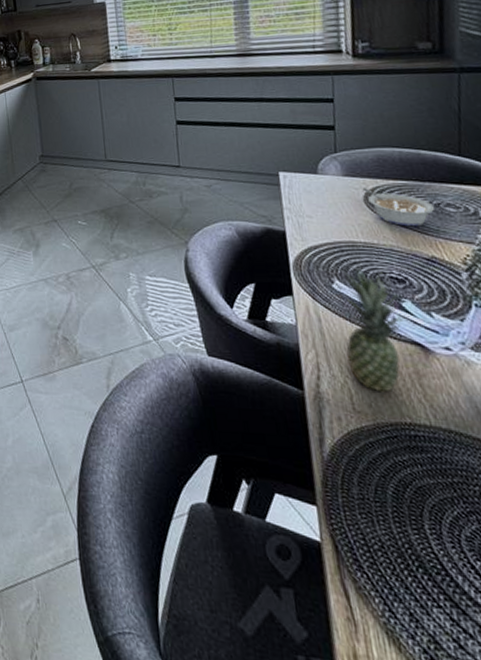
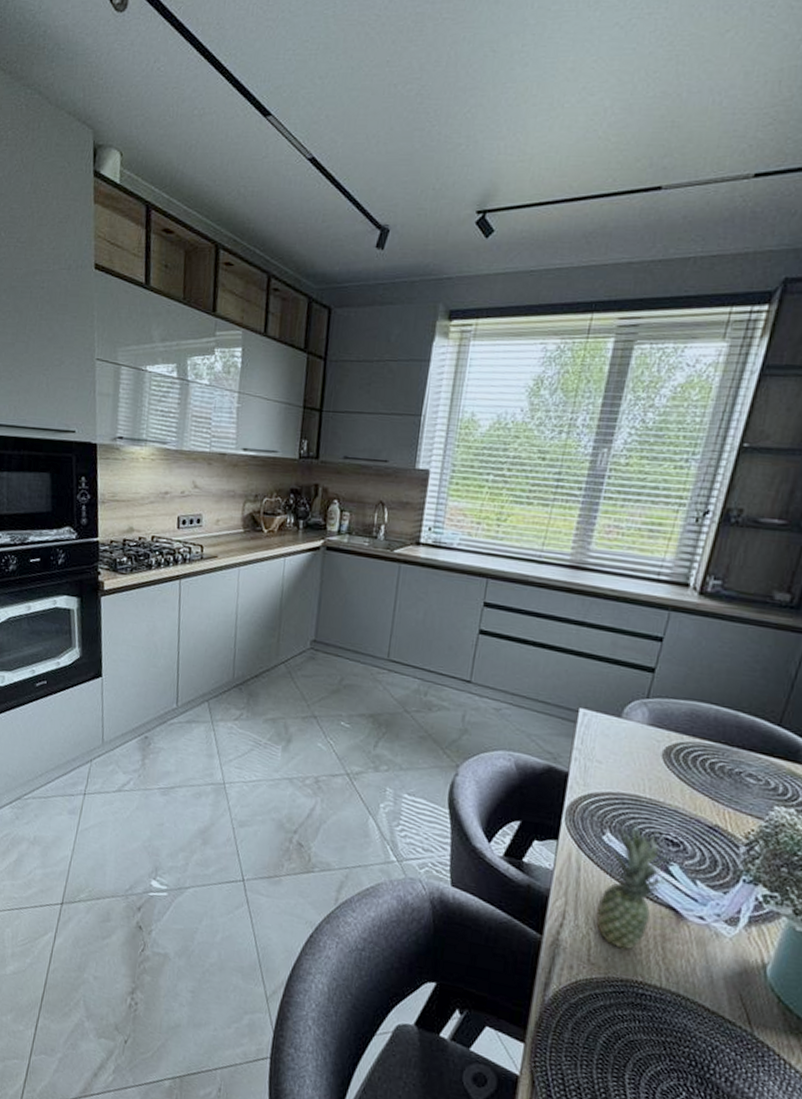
legume: present [362,188,435,227] -> none [664,742,735,792]

